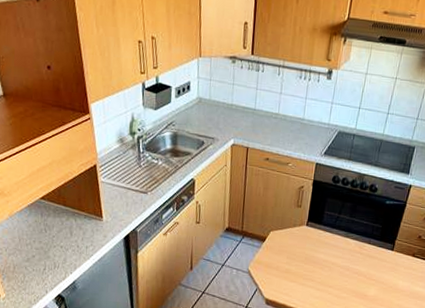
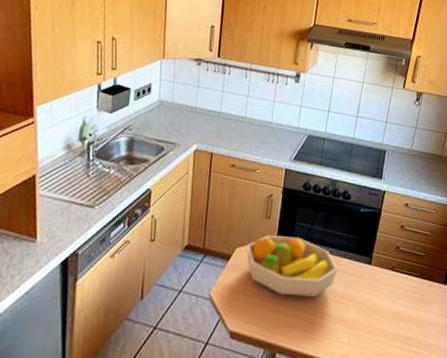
fruit bowl: none [279,222,363,275] -> present [246,235,338,297]

